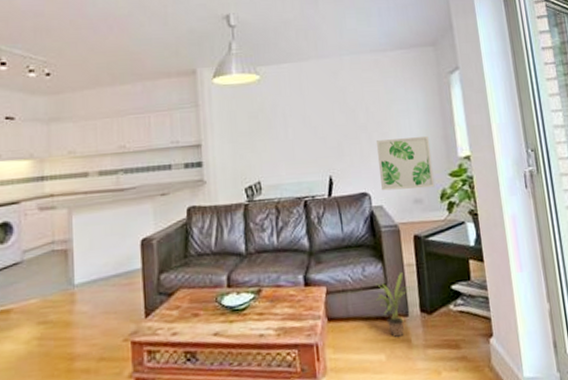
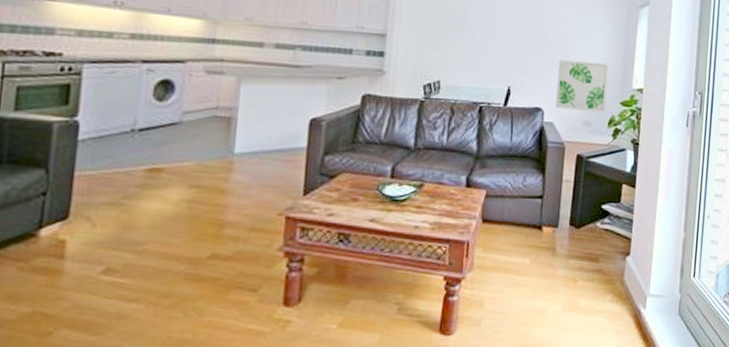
potted plant: present [376,273,413,338] -> none [531,187,567,246]

